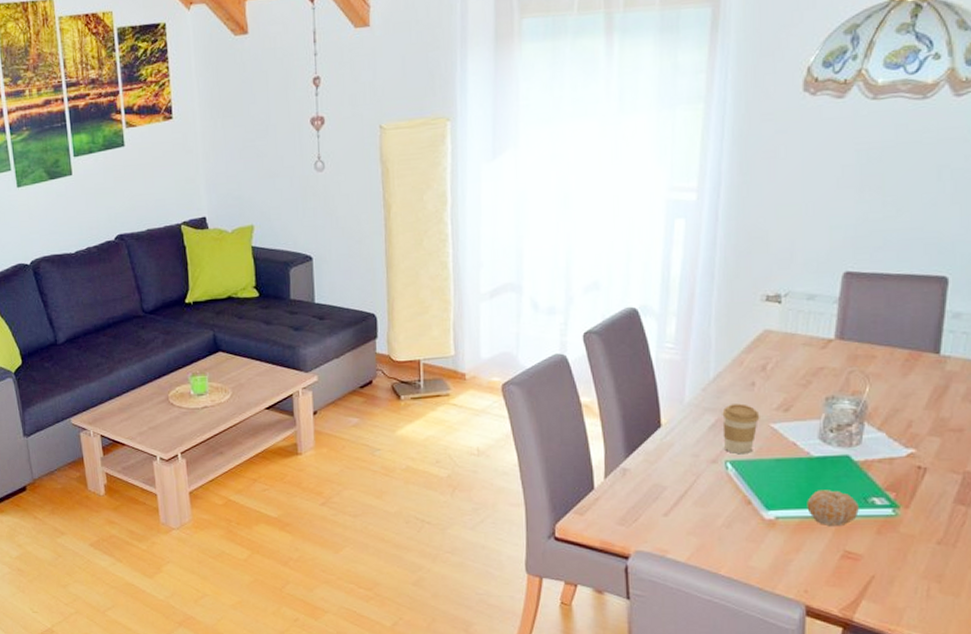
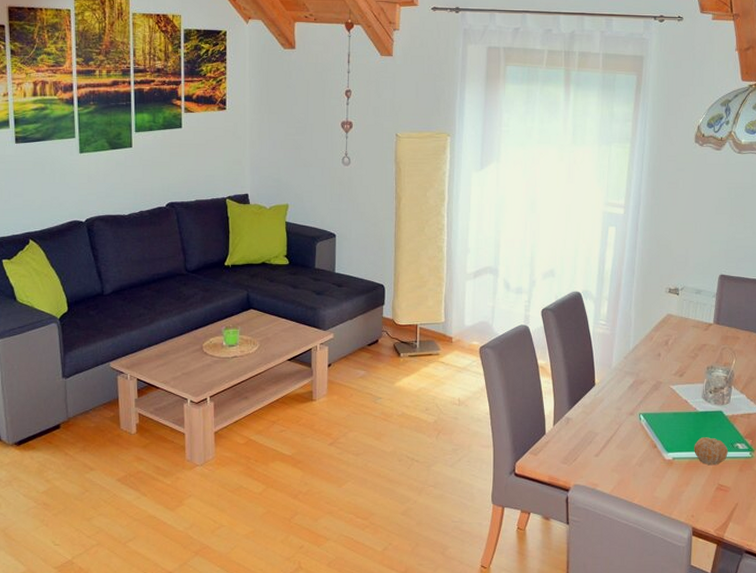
coffee cup: present [722,403,760,453] -> none [638,369,663,408]

